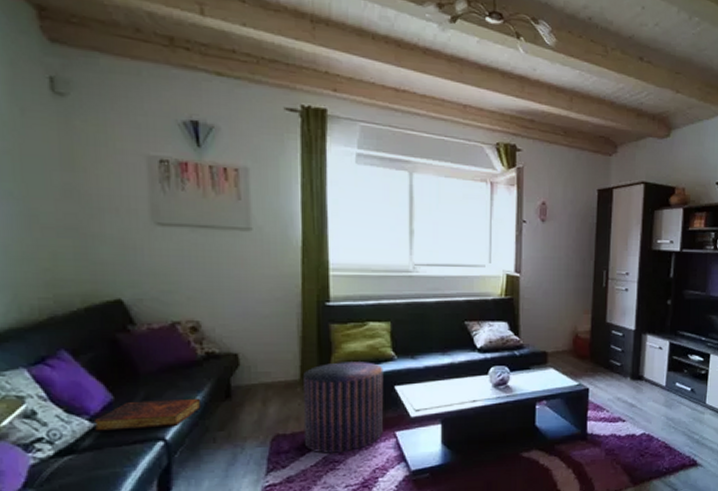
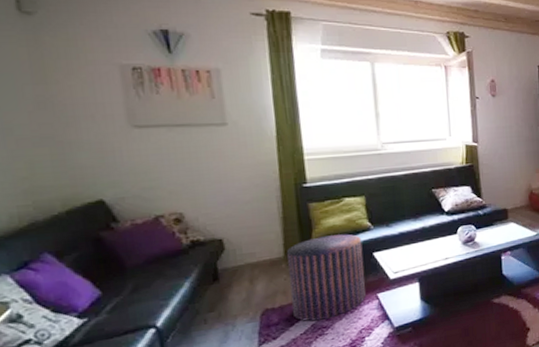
book: present [93,398,202,433] -> none [82,284,190,328]

